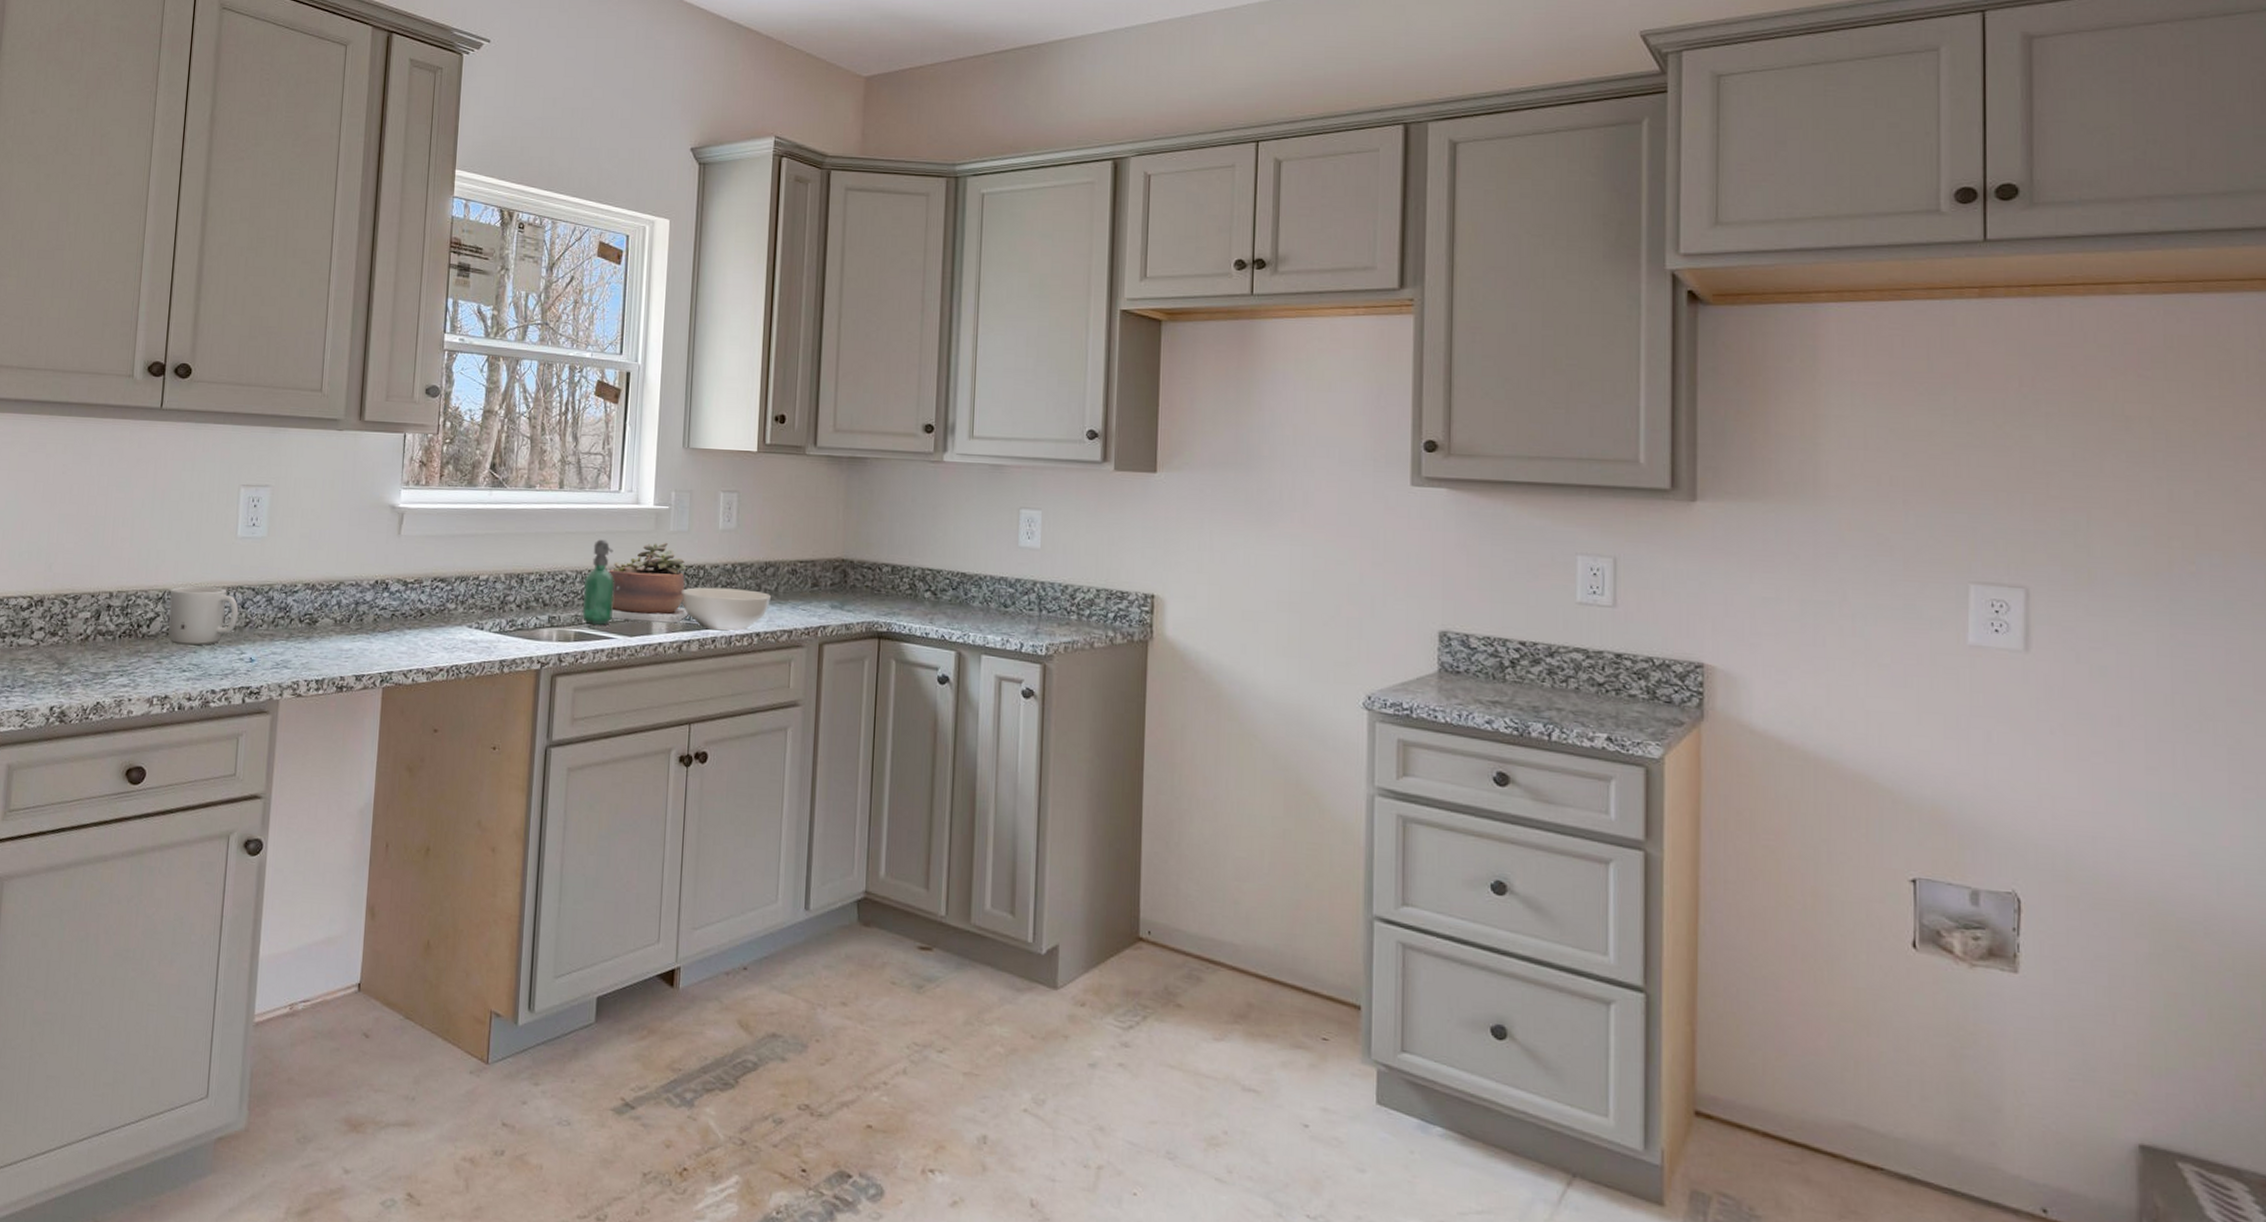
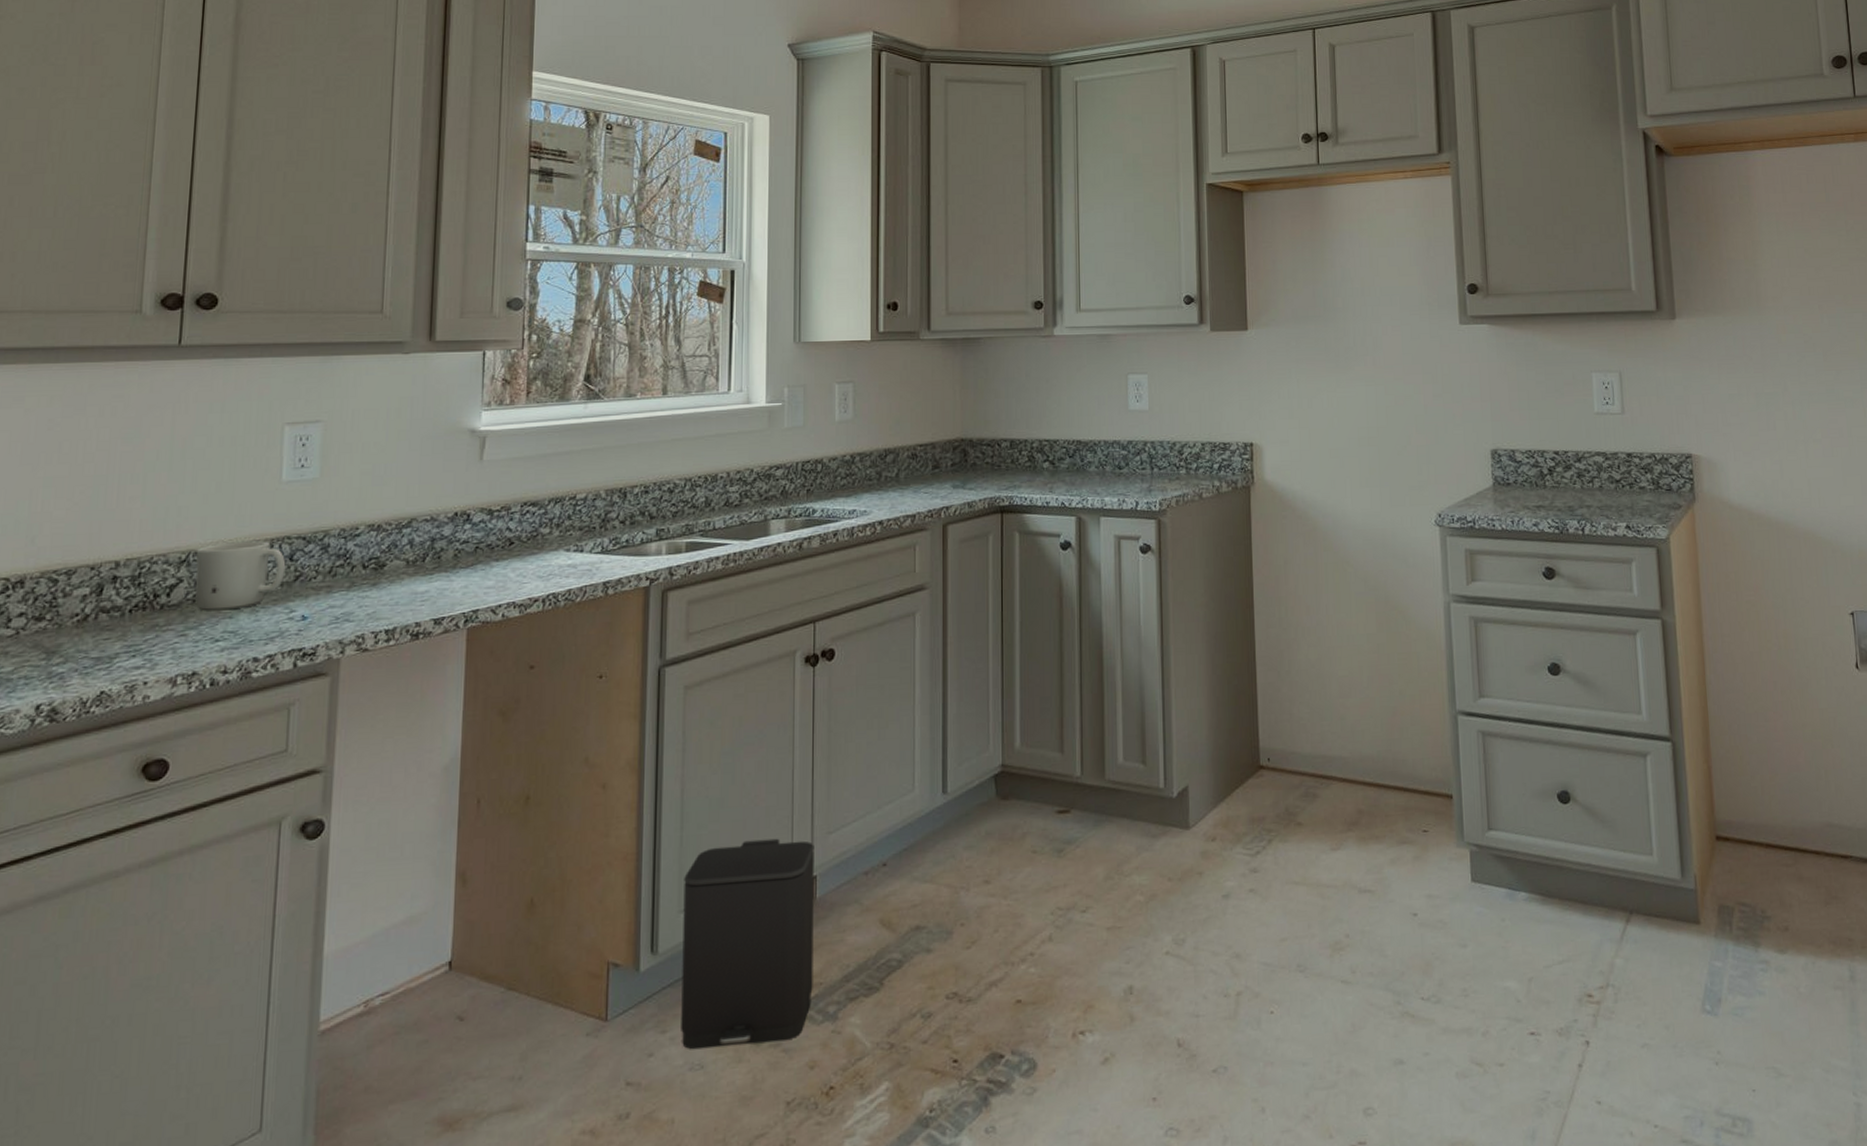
pedal bin: none [552,922,680,1116] -> present [681,838,814,1049]
soap dispenser: present [583,539,614,625] -> none [694,443,727,532]
succulent plant: present [608,542,689,623] -> none [720,439,808,524]
bowl: present [681,587,772,632] -> none [798,479,893,524]

